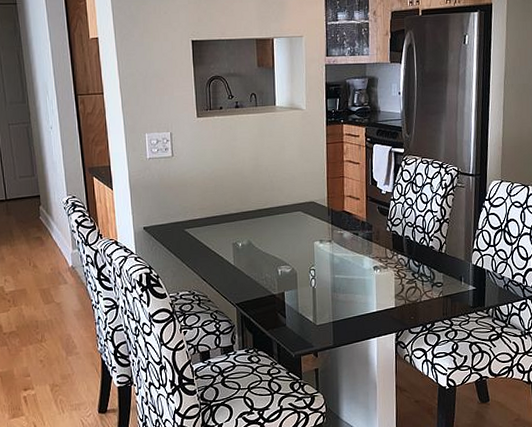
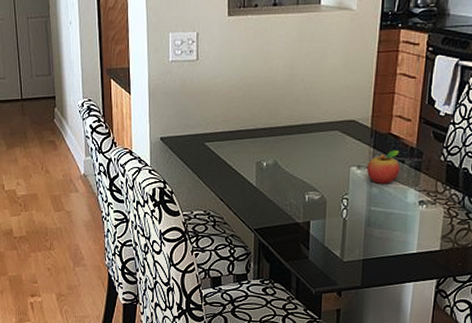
fruit: none [327,225,355,255] -> present [366,150,400,184]

